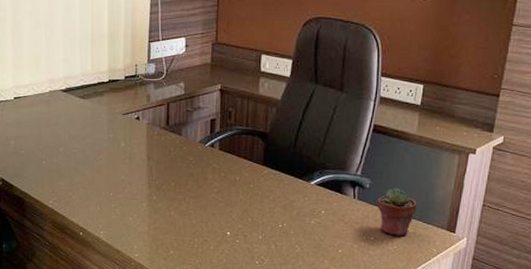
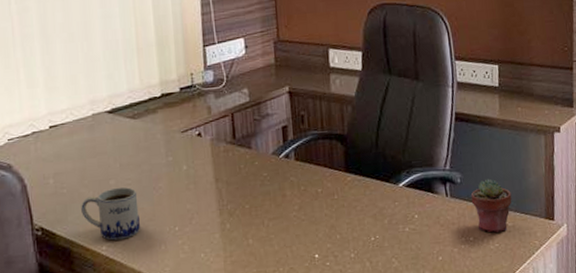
mug: none [35,154,81,197] -> present [81,187,140,241]

